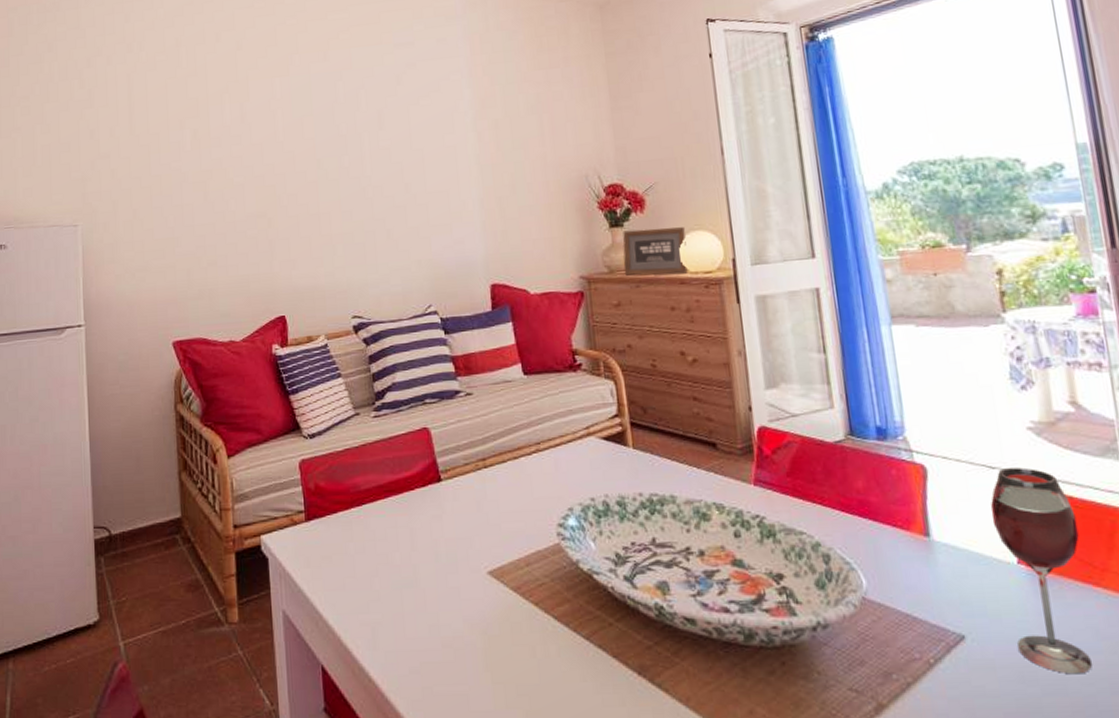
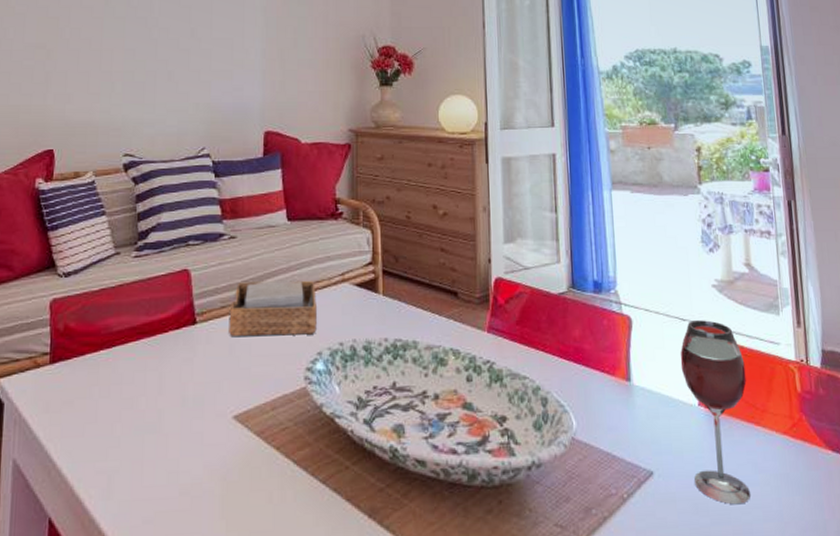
napkin holder: none [473,435,565,493] -> present [229,280,317,337]
picture frame: present [623,227,688,276] -> none [389,89,446,134]

